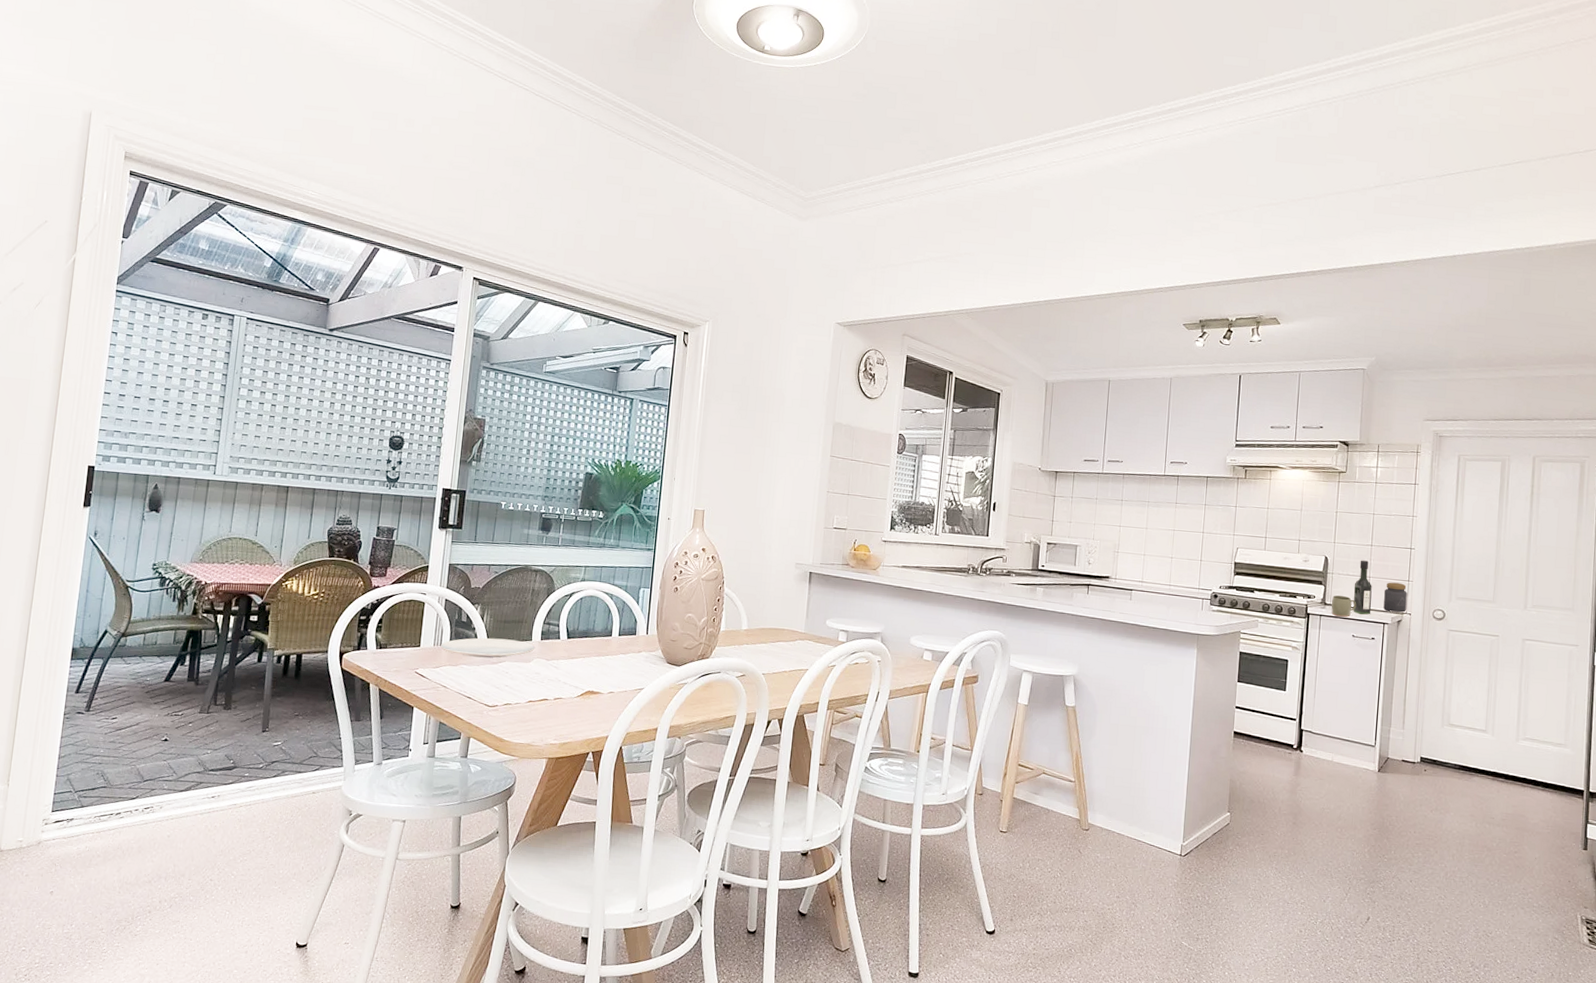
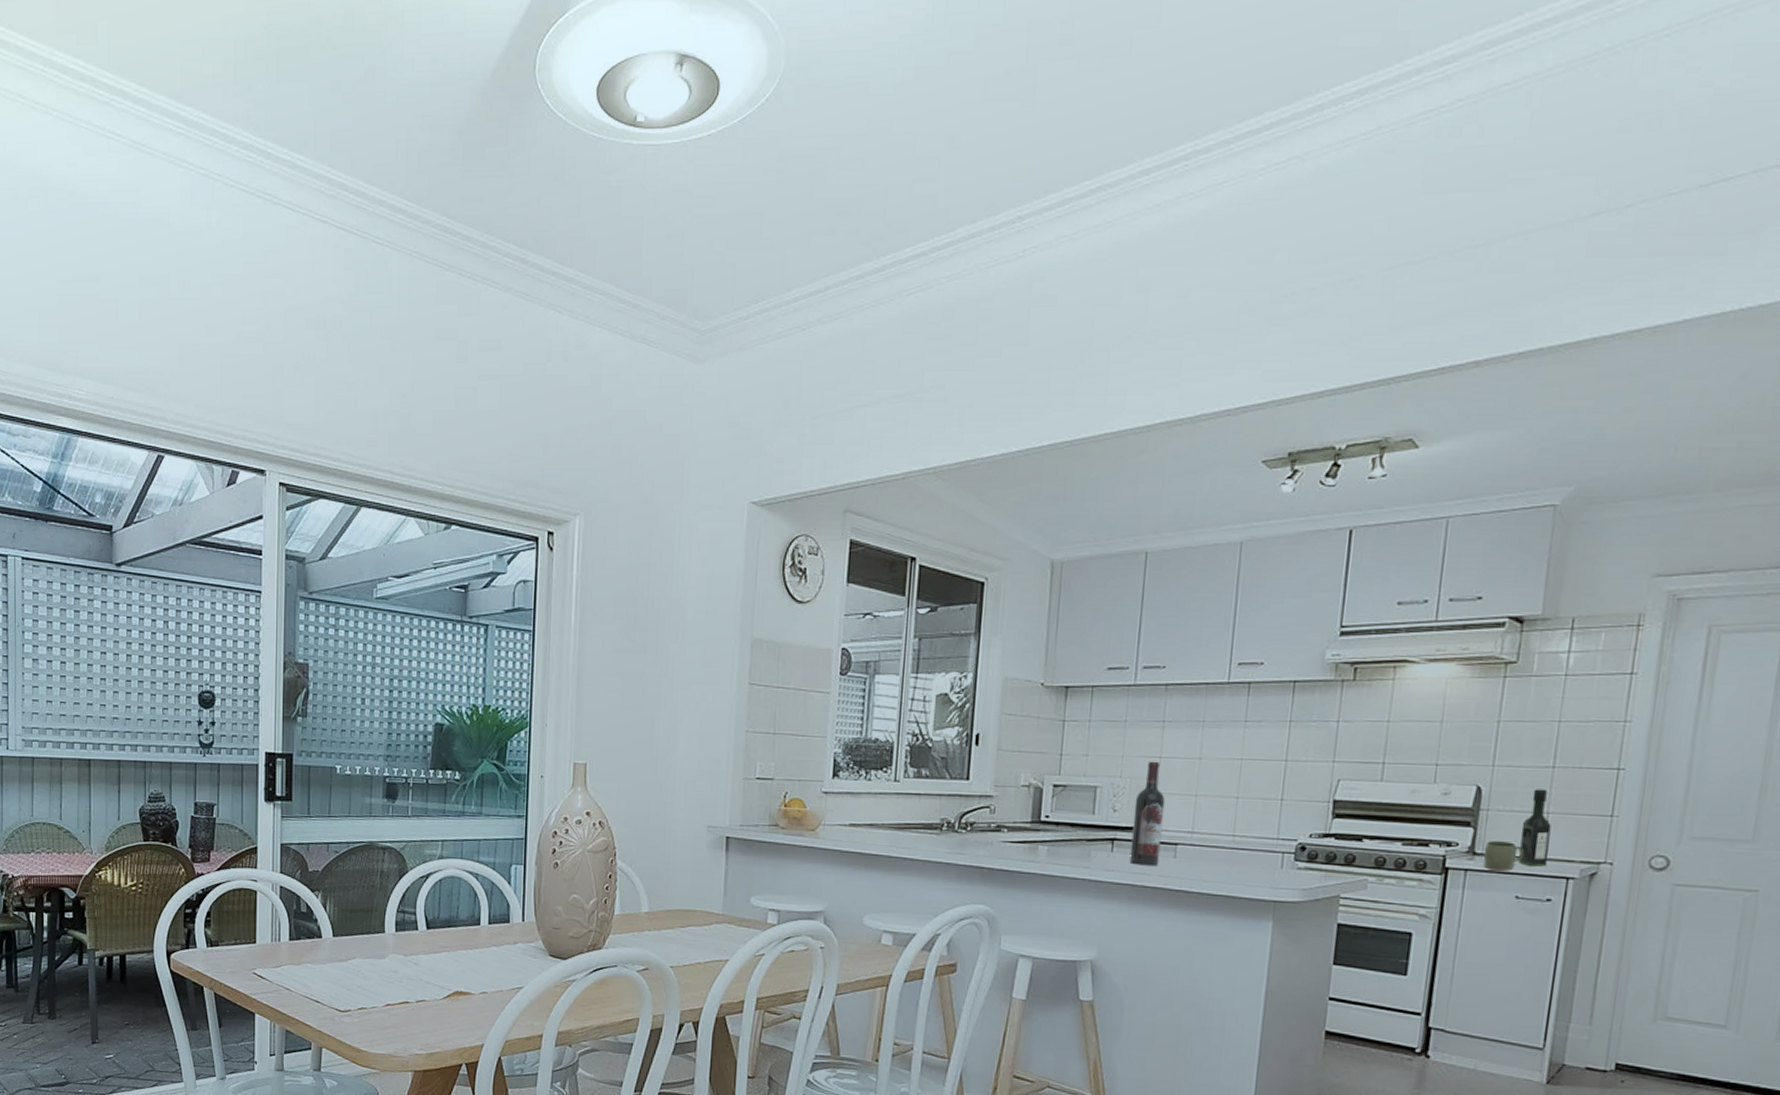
plate: present [441,638,536,658] -> none [279,930,390,955]
wine bottle: none [1100,528,1124,606] -> present [1129,761,1166,866]
jar: present [1383,582,1407,613] -> none [1568,819,1609,863]

